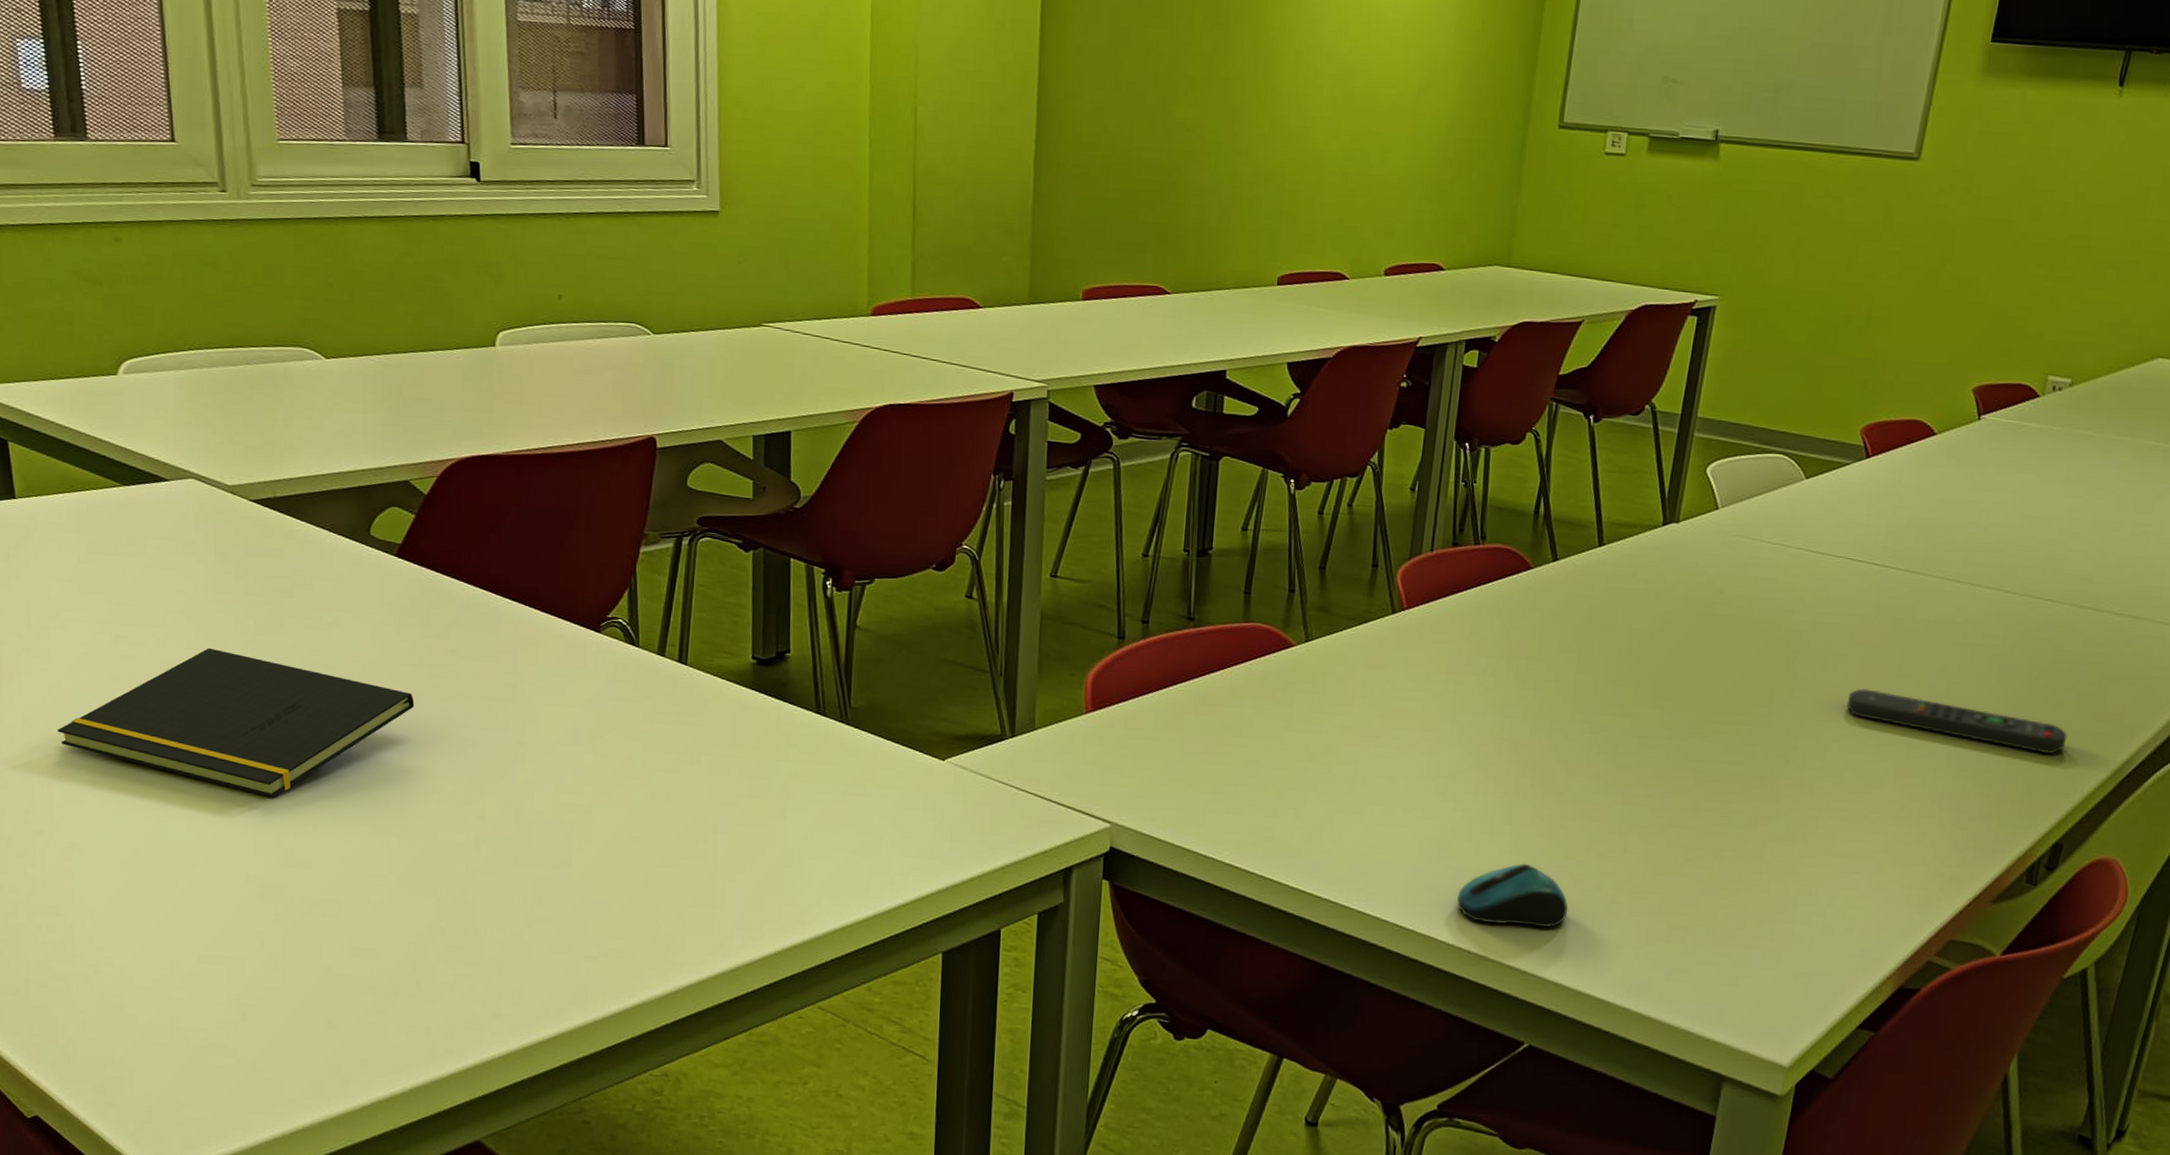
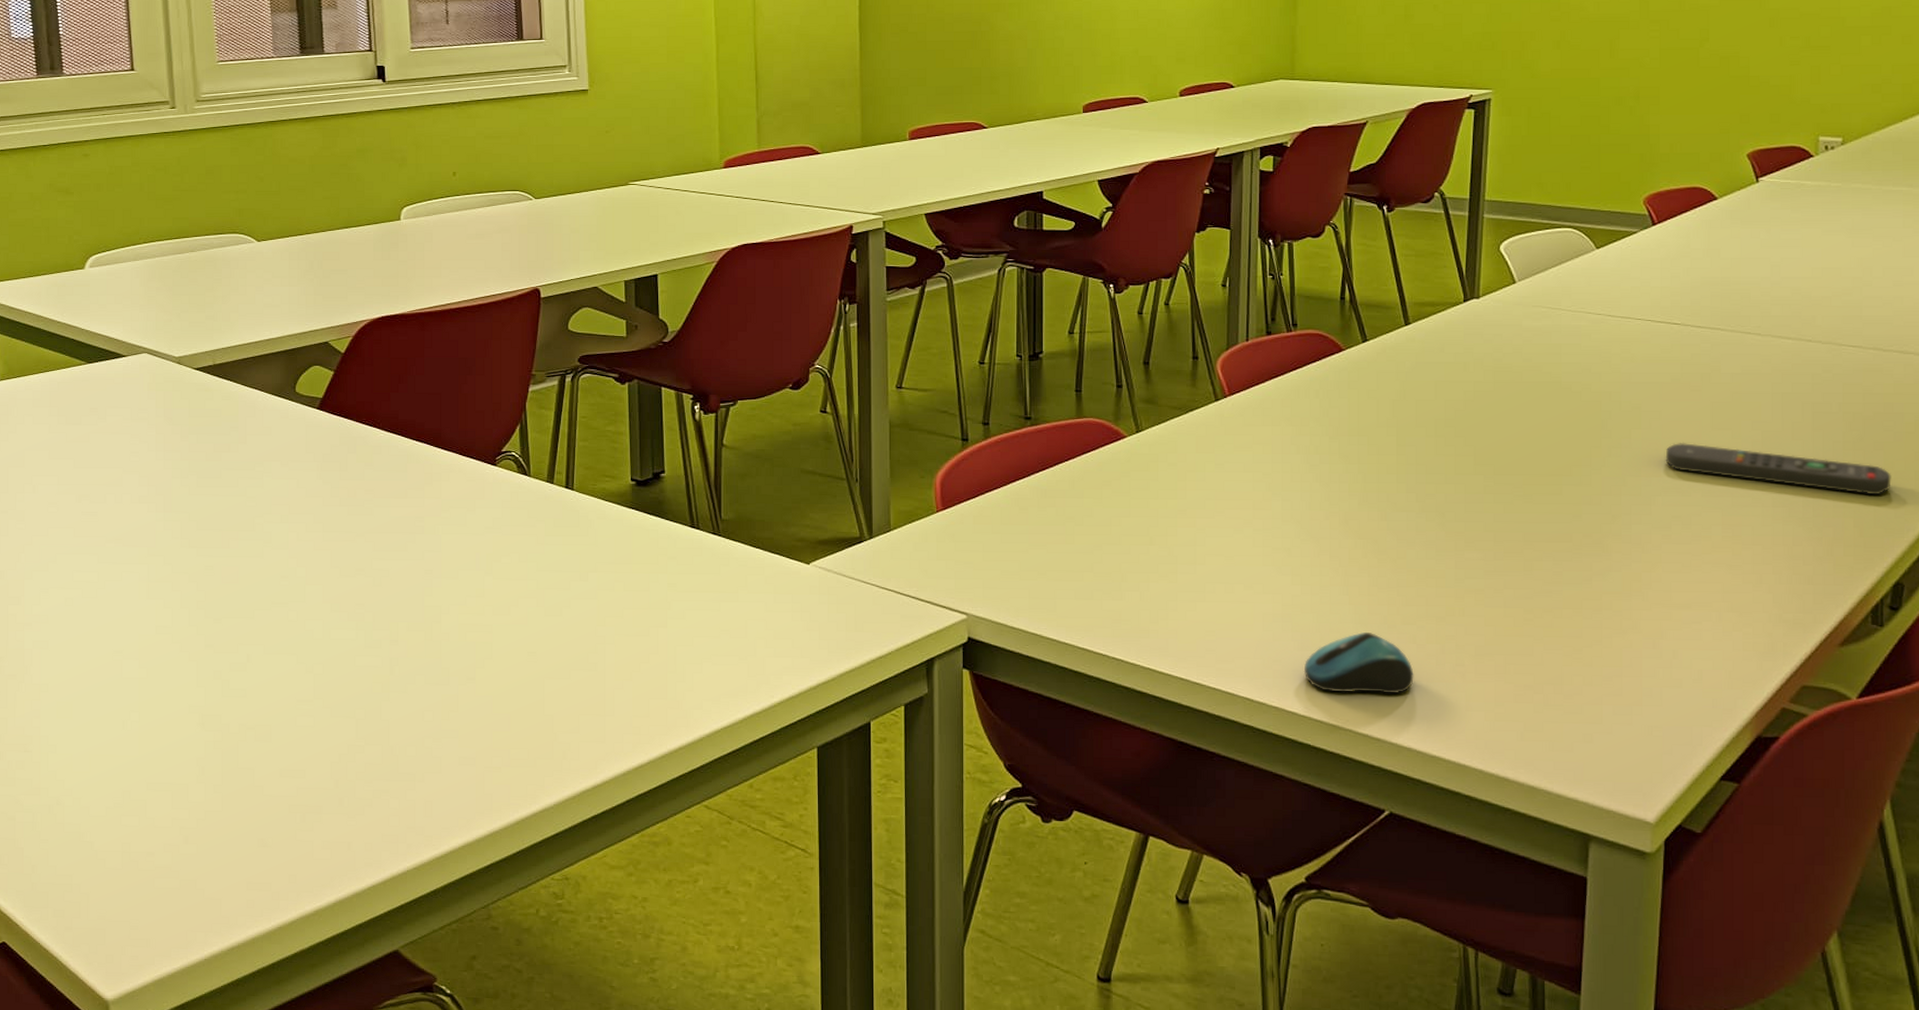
notepad: present [57,647,415,798] -> none [28,501,335,634]

